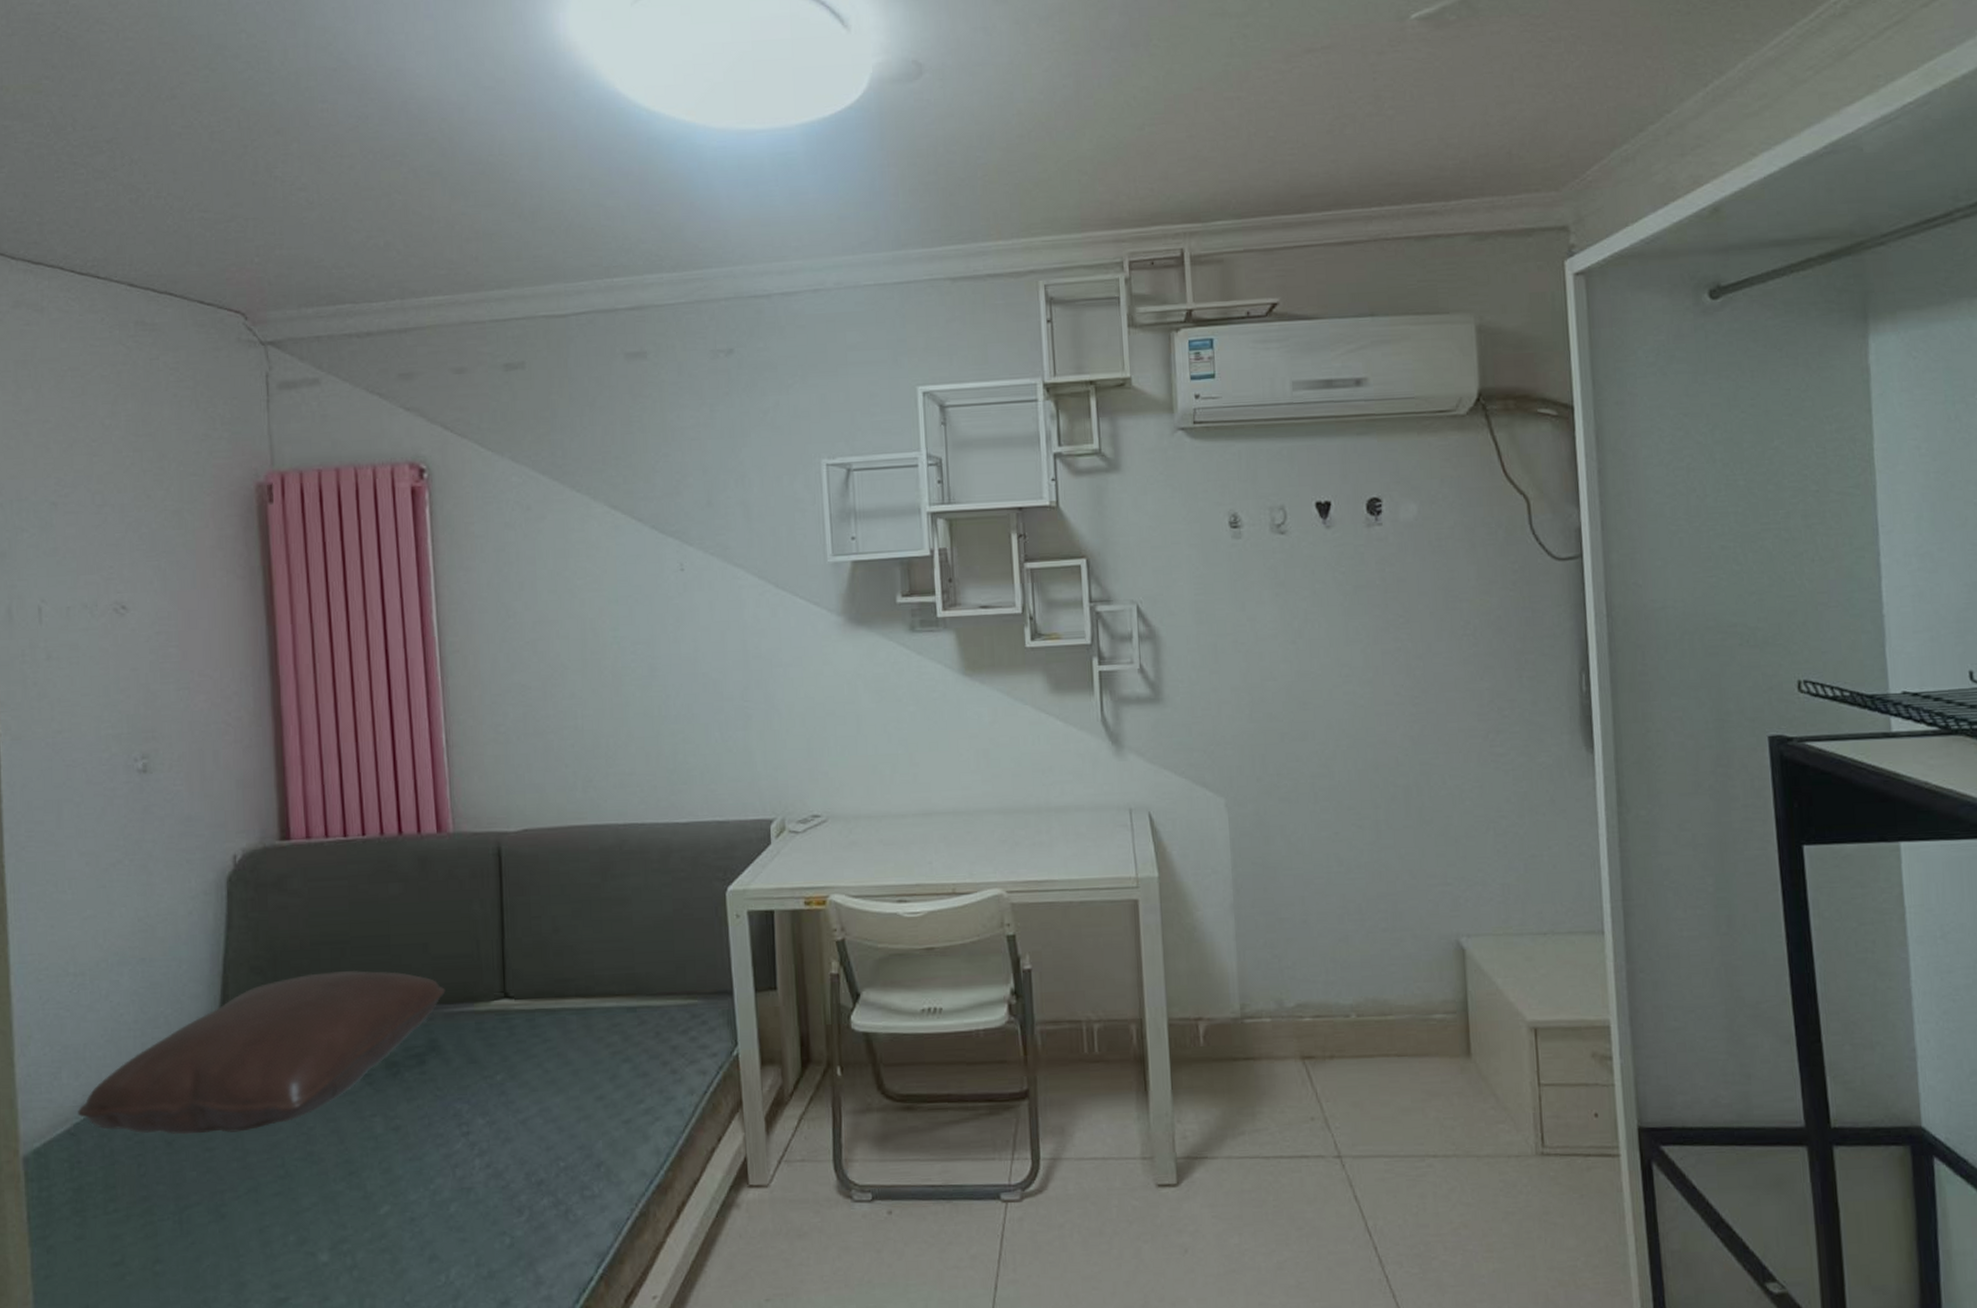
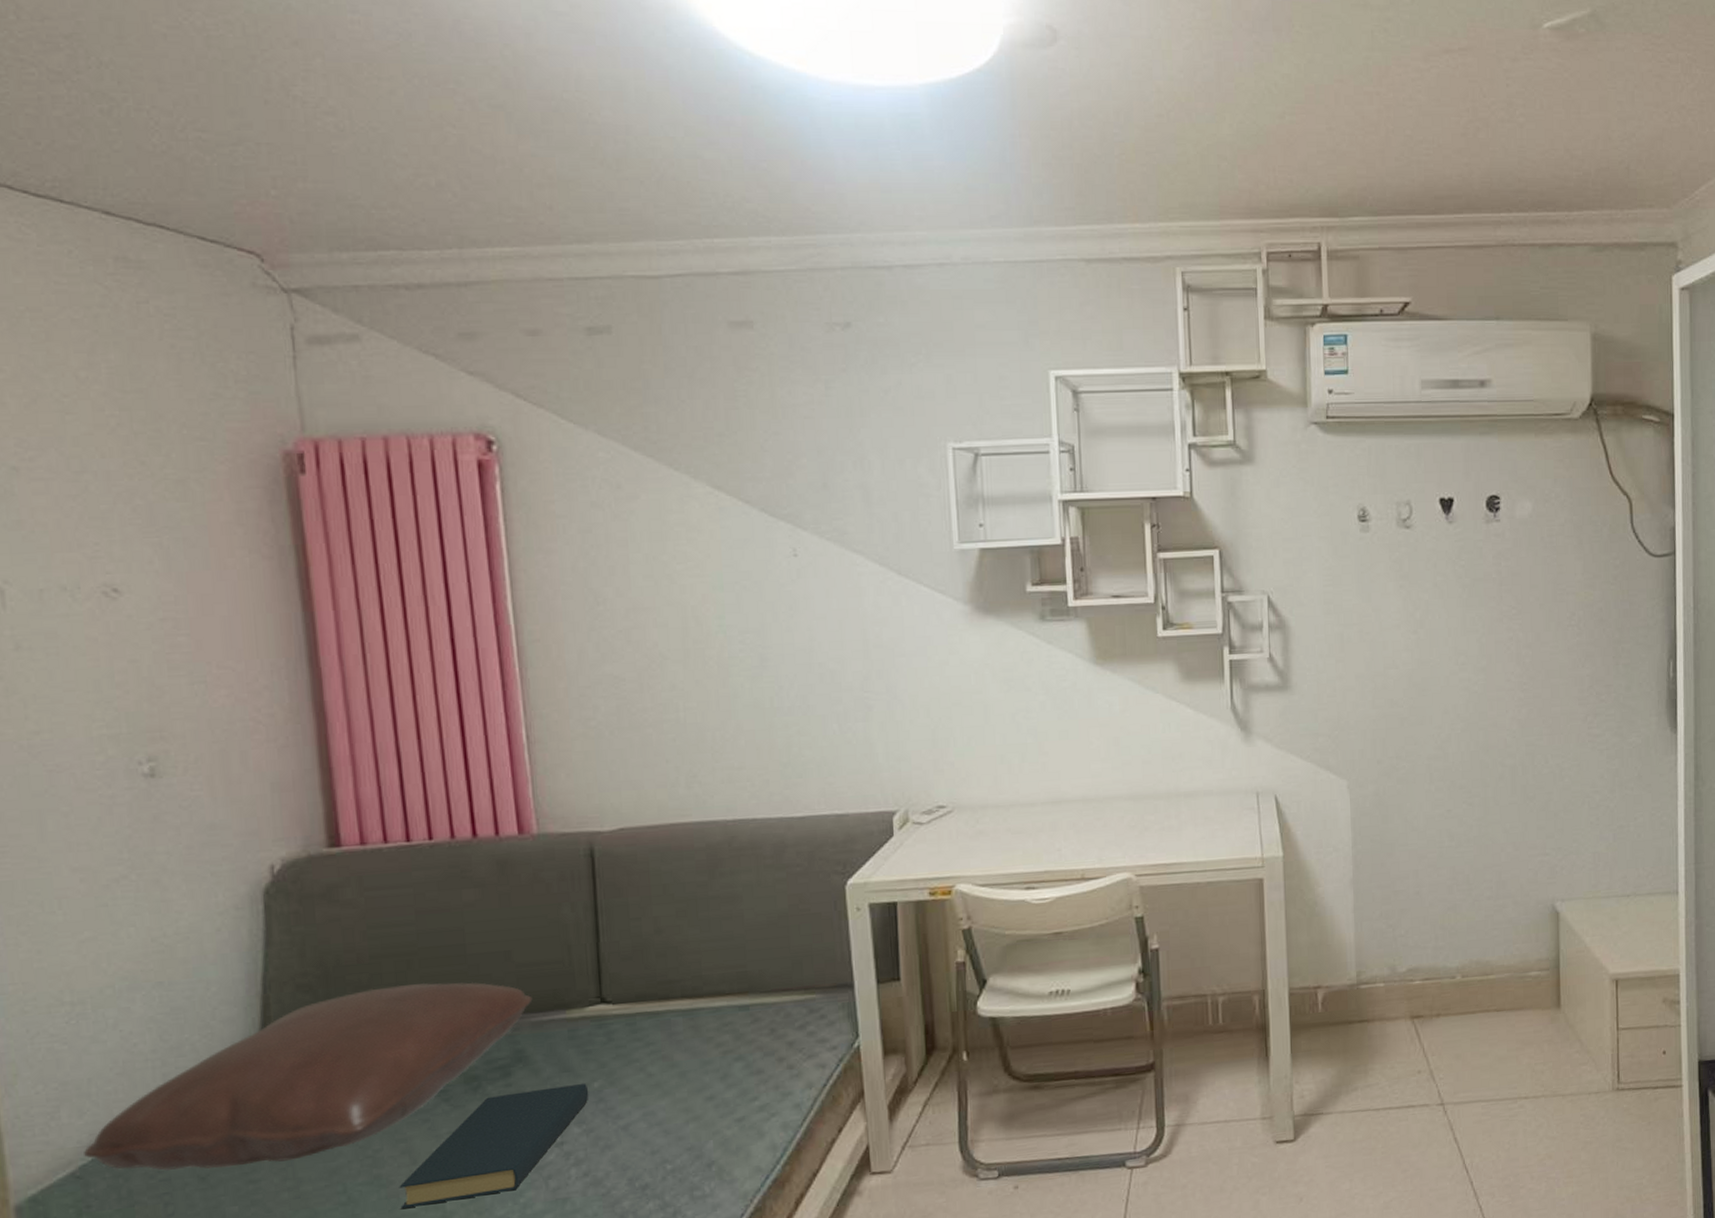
hardback book: none [328,1075,493,1186] -> present [399,1083,589,1208]

